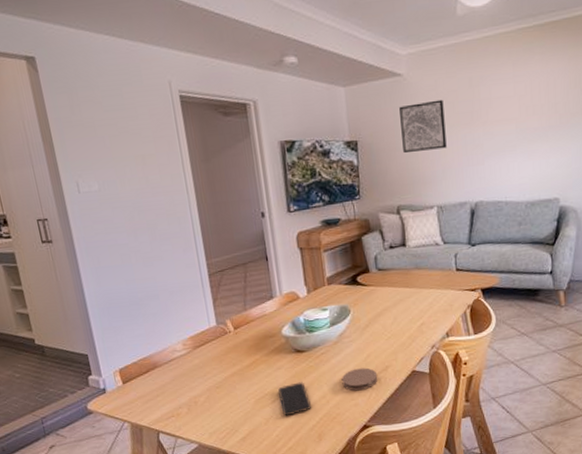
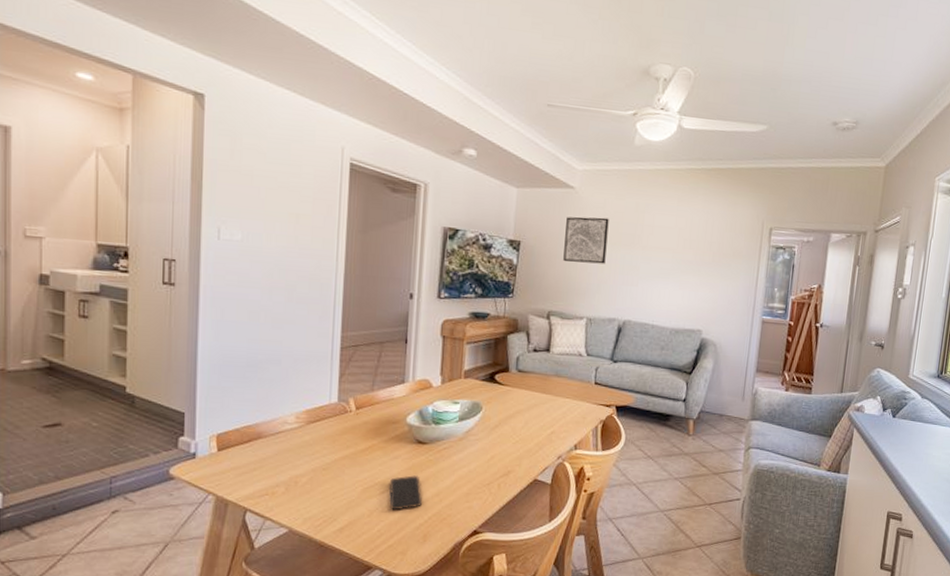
coaster: present [341,368,378,391] -> none [459,469,498,493]

